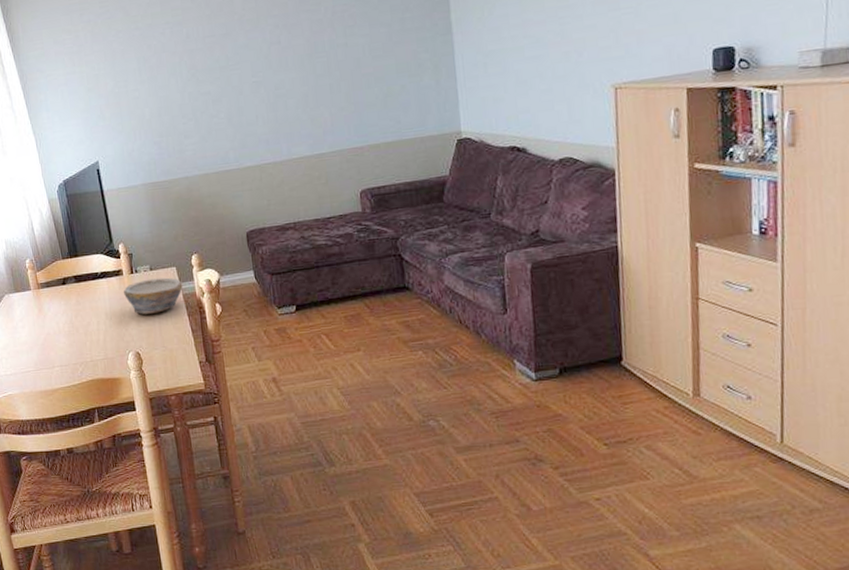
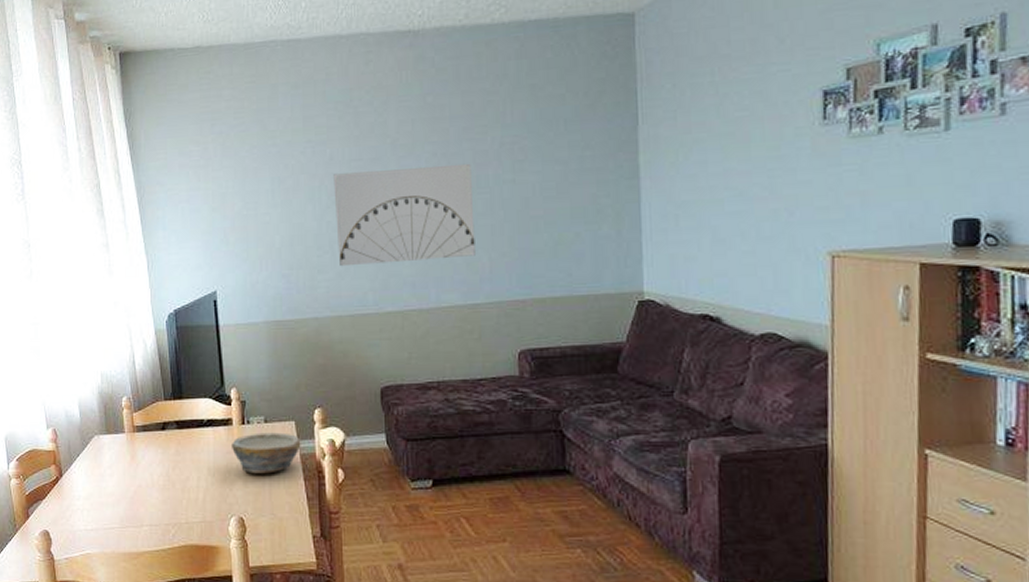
wall art: none [191,32,318,131] -> present [333,163,475,267]

